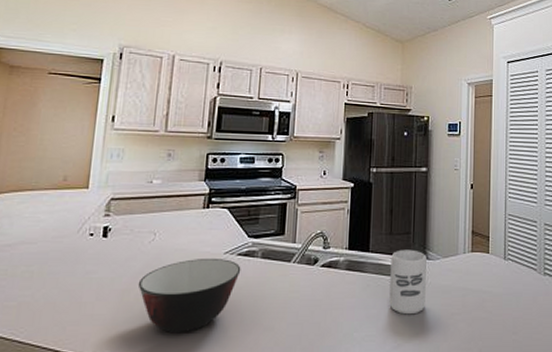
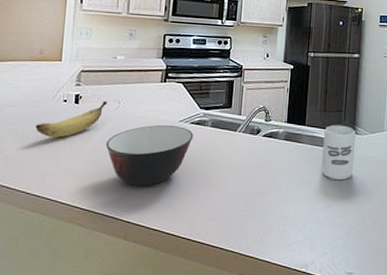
banana: none [55,232,141,279] -> present [35,100,108,138]

